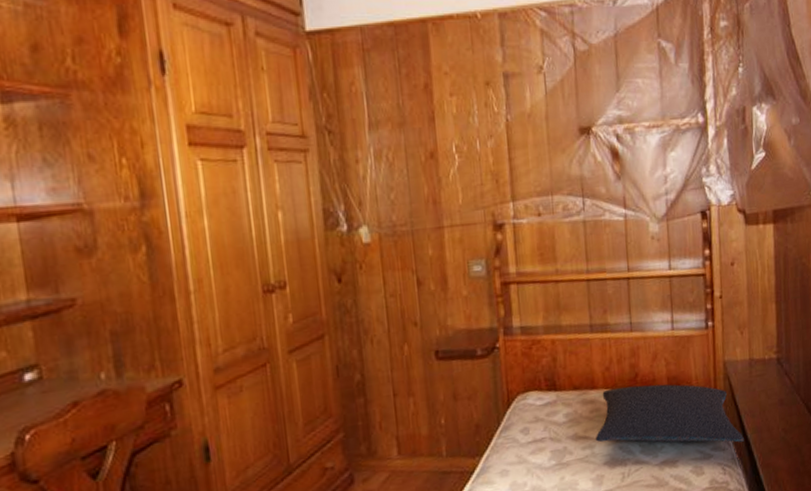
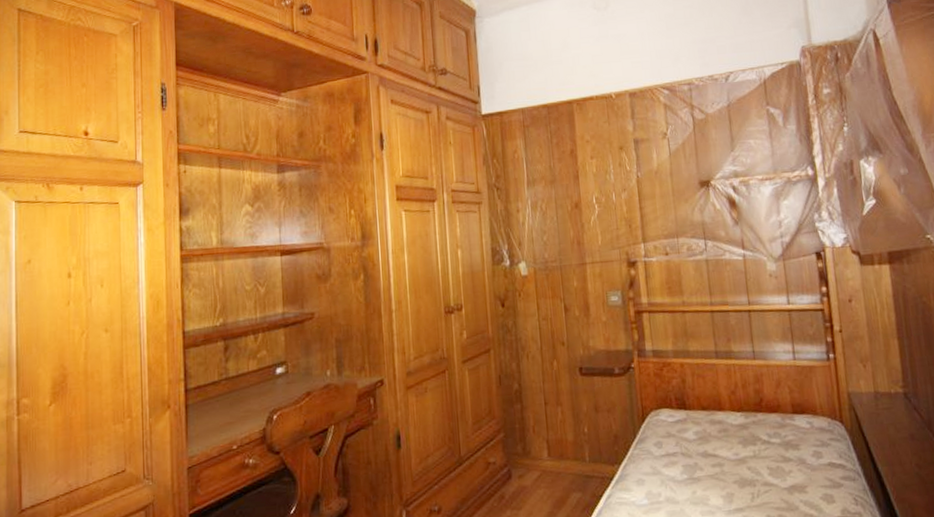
pillow: present [595,384,744,443] -> none [724,410,875,474]

